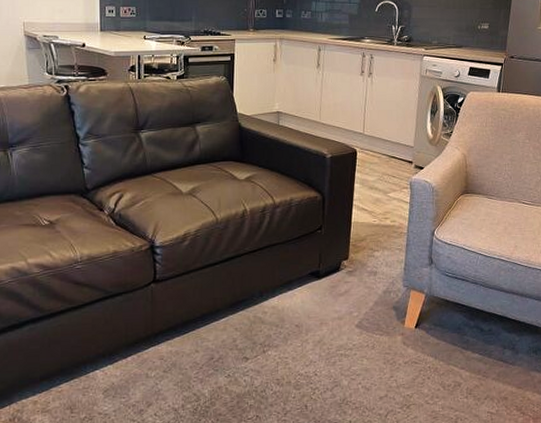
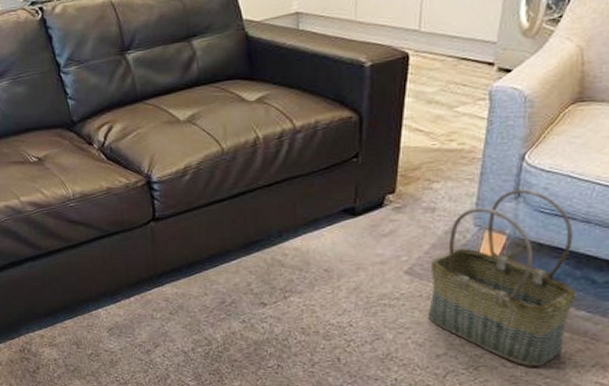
basket: none [373,257,472,403] -> present [427,189,577,367]

